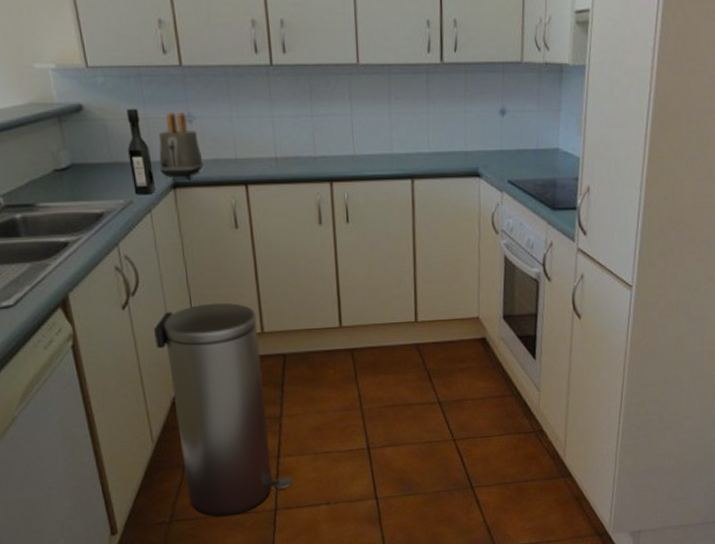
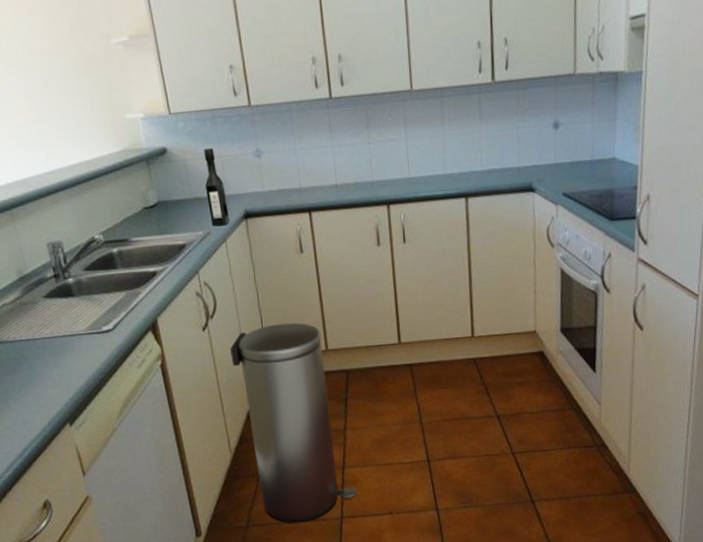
toaster: present [158,112,204,180] -> none [231,148,271,210]

